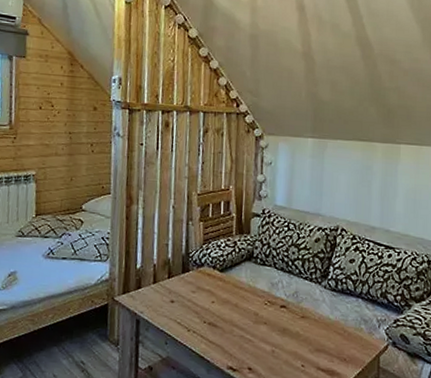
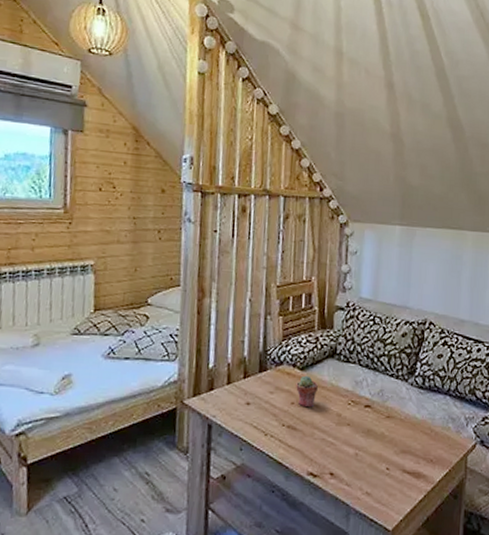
potted succulent: none [216,276,236,307] -> present [296,375,318,408]

